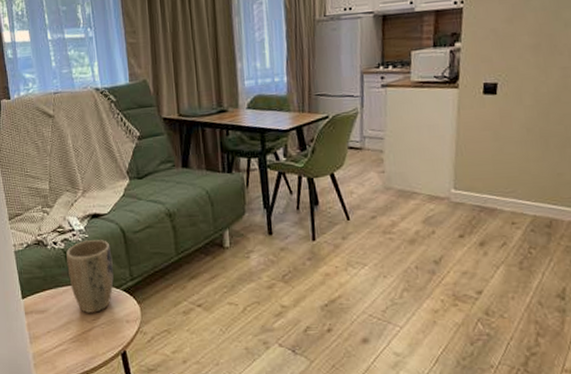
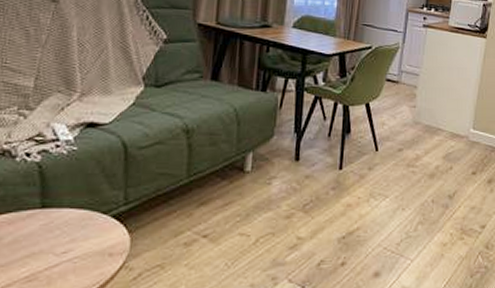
plant pot: present [66,240,114,313] -> none [39,154,105,244]

